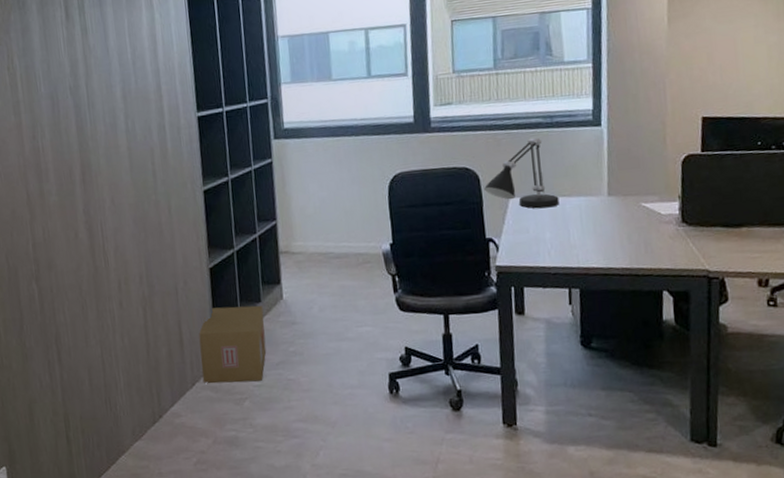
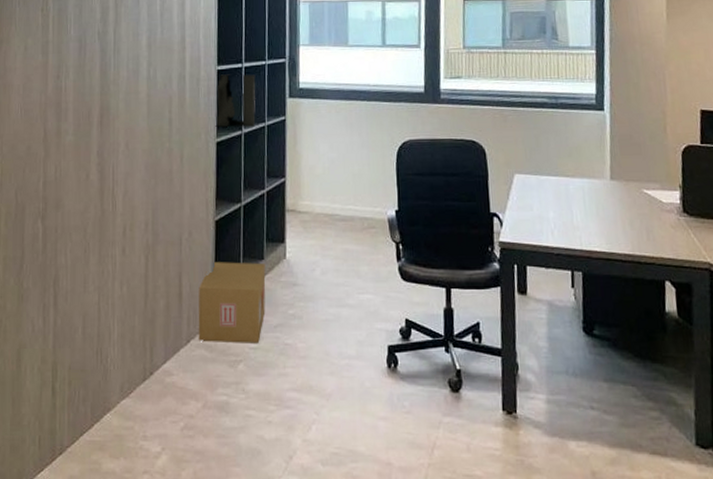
binder: none [198,118,241,176] -> present [215,74,256,128]
desk lamp: present [484,138,560,209] -> none [490,116,563,187]

